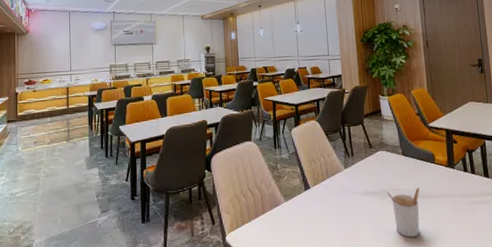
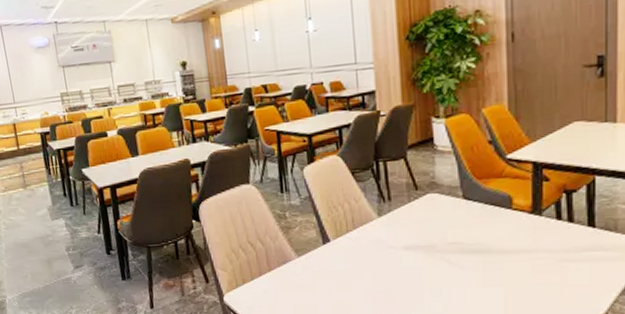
utensil holder: present [387,187,420,238] -> none [437,240,487,302]

